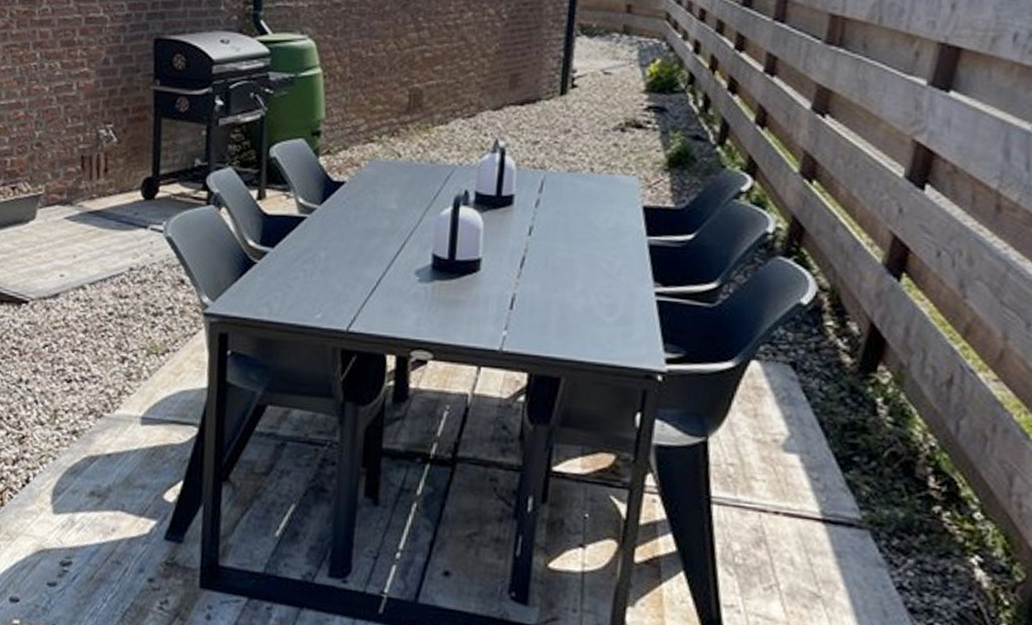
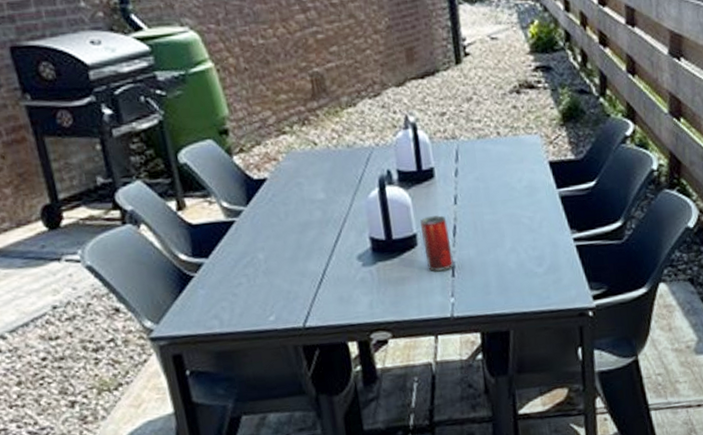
beverage can: none [485,243,517,301] -> present [419,215,454,271]

